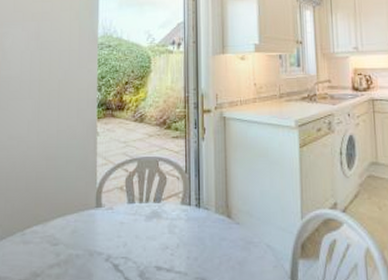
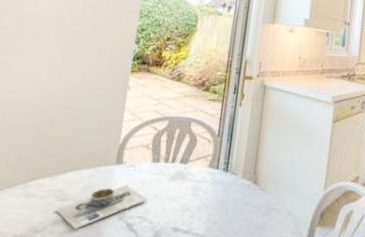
decorative bowl: none [50,227,129,272] -> present [56,184,148,230]

